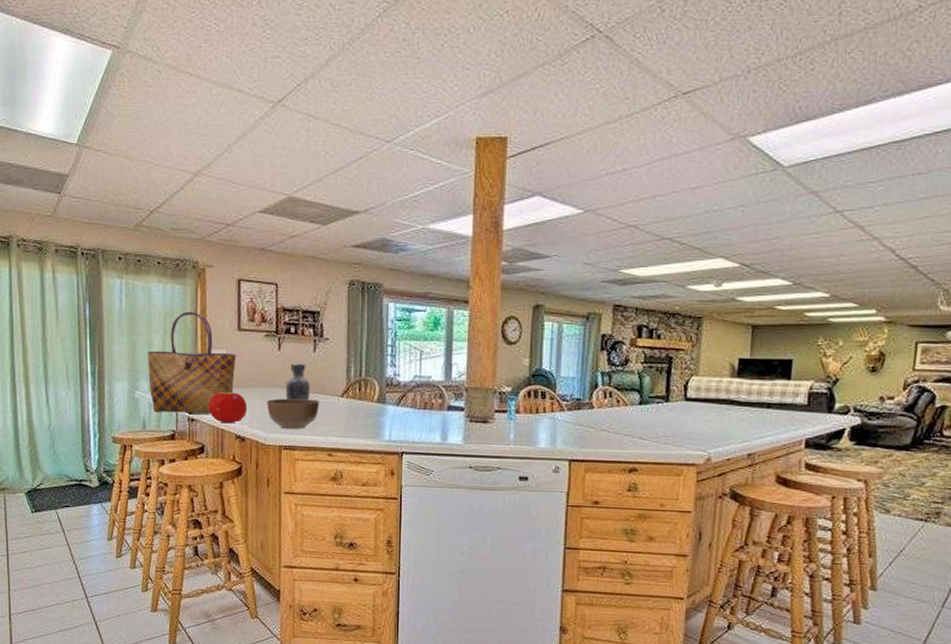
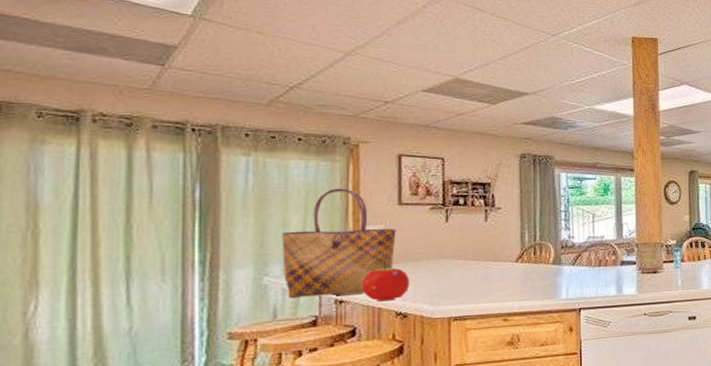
bowl: present [267,398,320,430] -> none [433,267,493,300]
ceramic jug: present [285,364,311,400] -> none [454,233,483,270]

